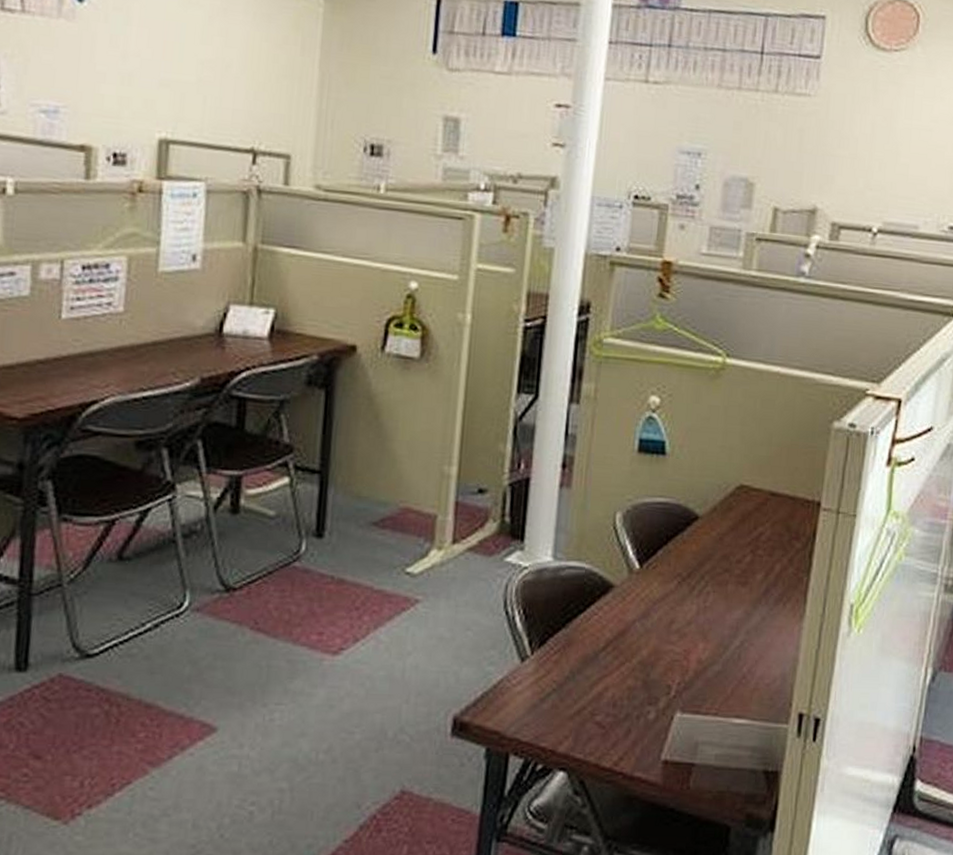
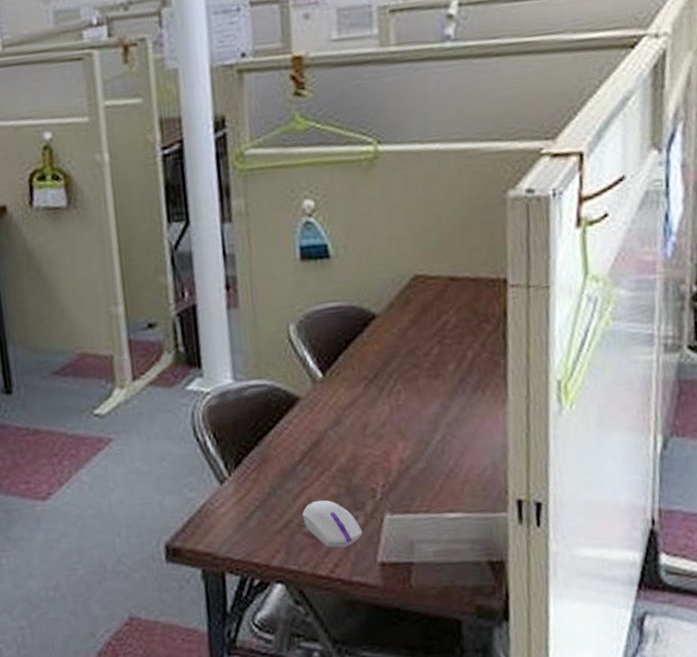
computer mouse: none [596,690,652,741] -> present [302,500,363,548]

